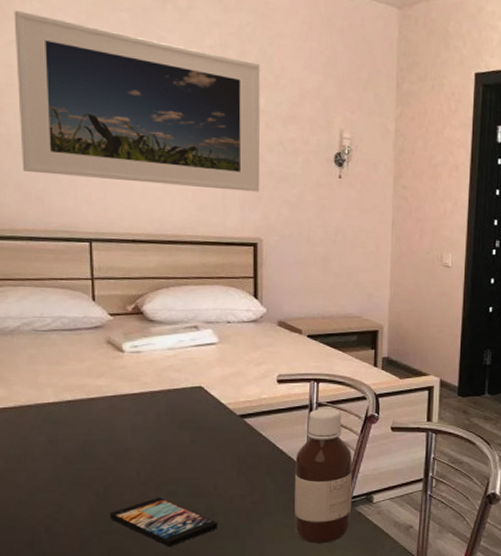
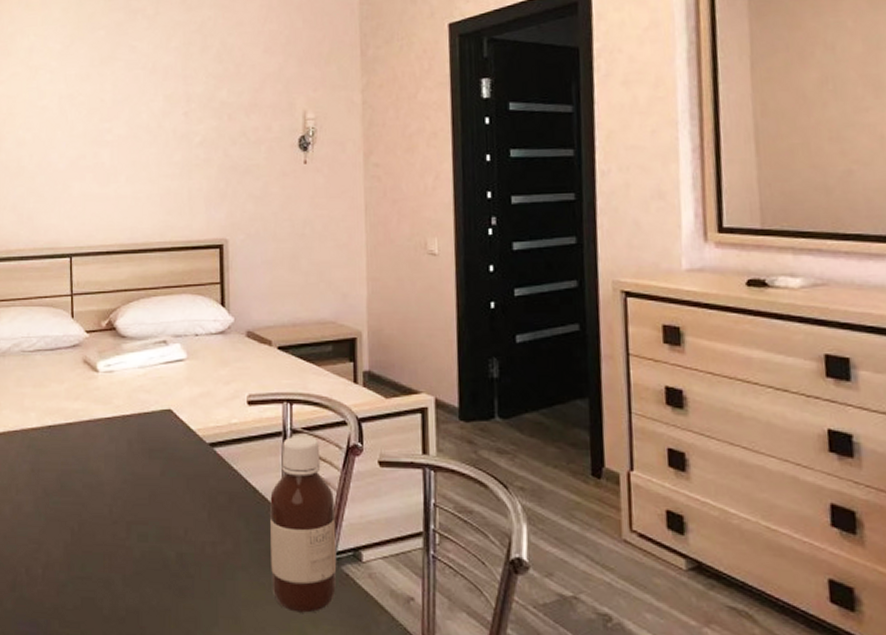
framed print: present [14,10,261,192] -> none [15,46,225,194]
smartphone: present [110,498,217,547] -> none [84,540,188,602]

